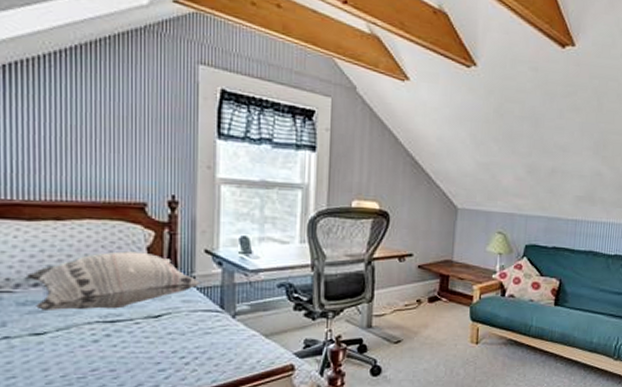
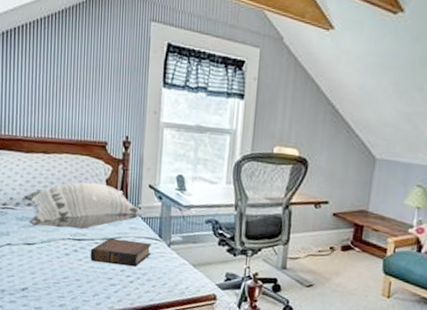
book: none [129,315,211,346] -> present [90,238,152,267]

